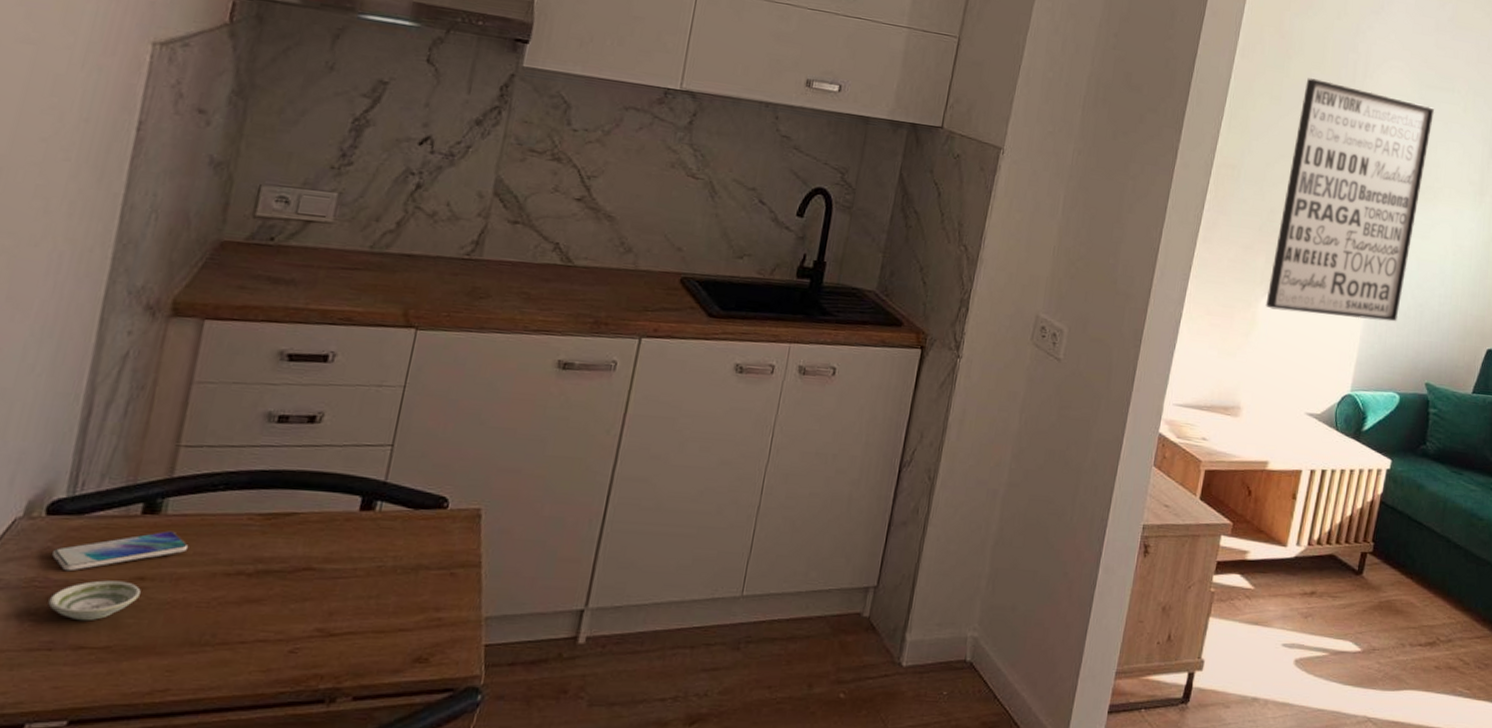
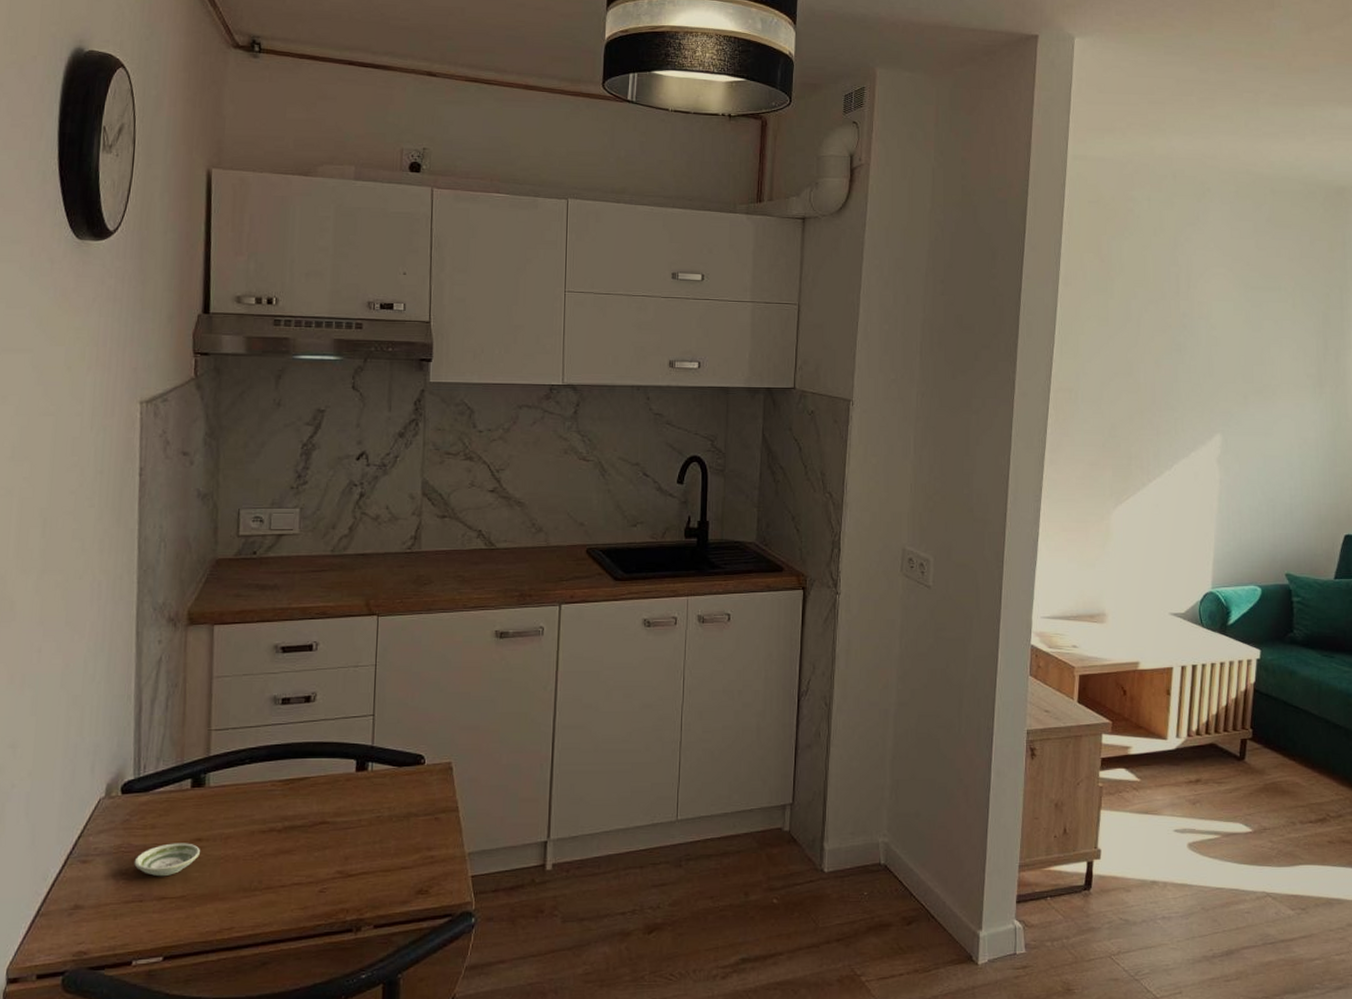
smartphone: present [51,530,189,572] -> none [130,799,231,838]
wall art: present [1265,78,1435,322] -> none [1118,296,1263,520]

